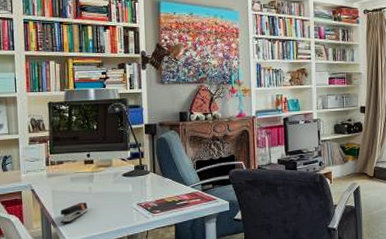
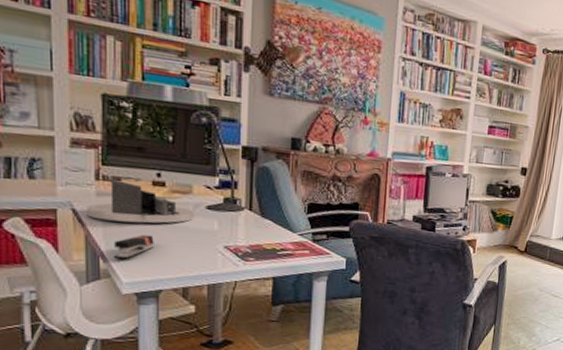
desk organizer: none [41,163,115,195] -> present [86,178,194,224]

